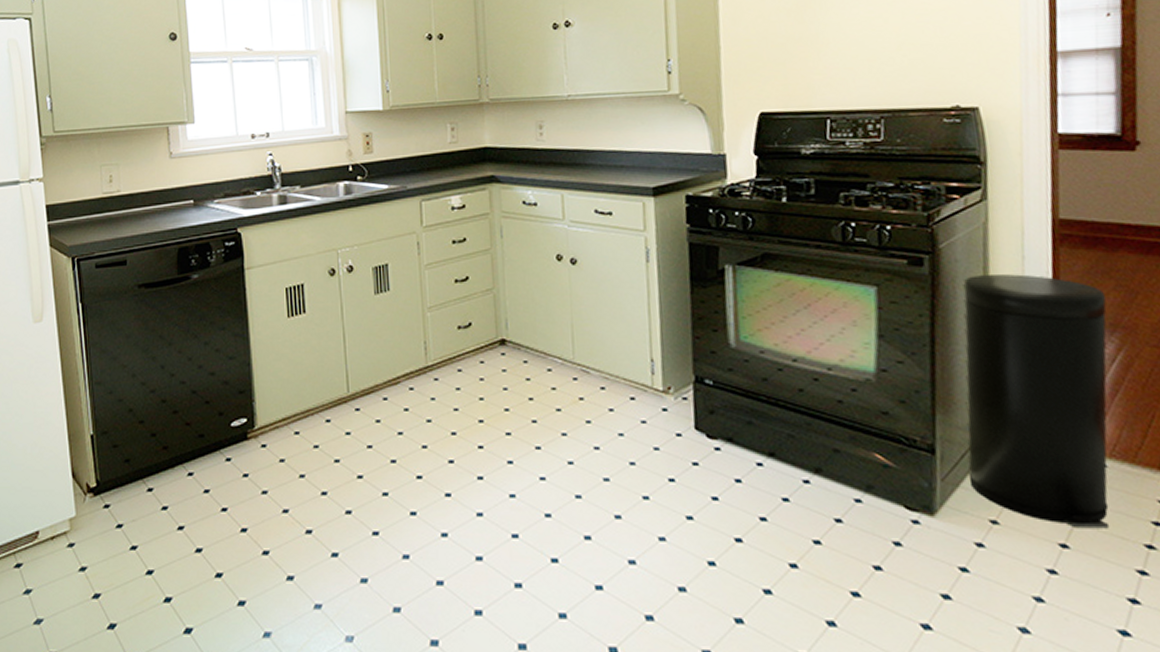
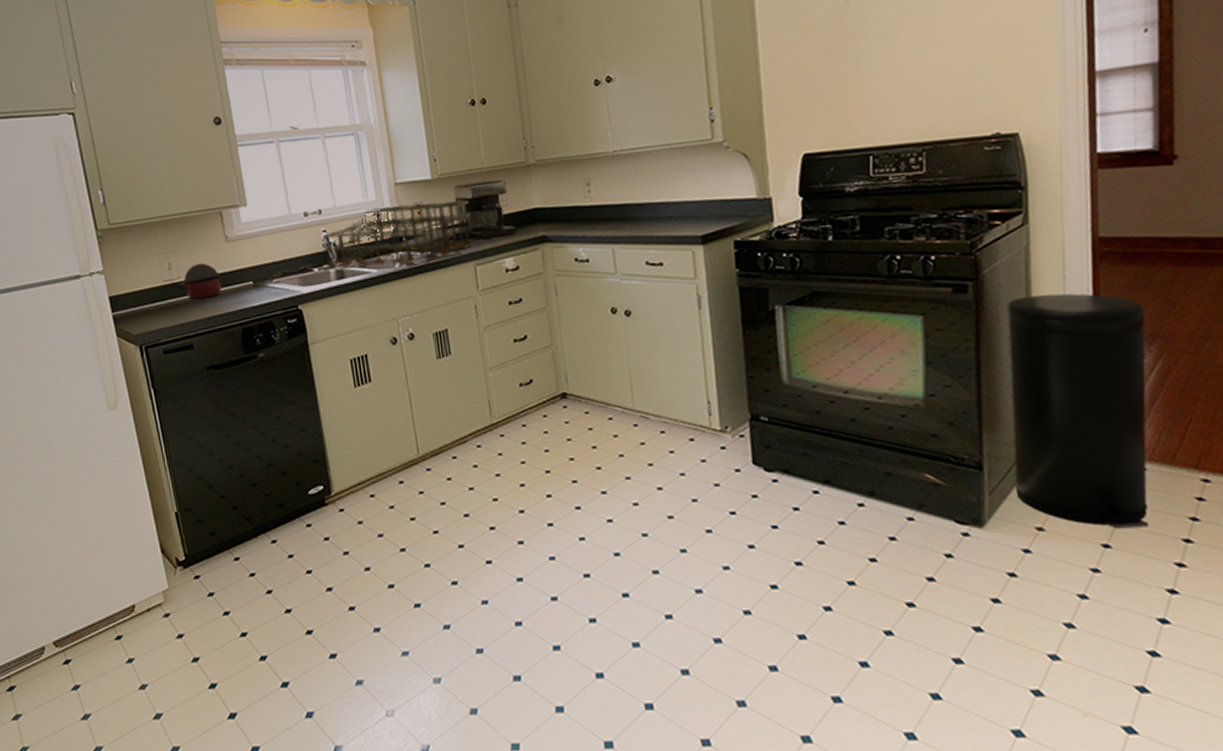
saucepan: none [112,178,162,215] -> present [173,263,222,300]
dish rack: none [268,133,421,195] -> present [323,200,473,267]
coffee maker: none [404,115,466,175] -> present [453,179,518,240]

